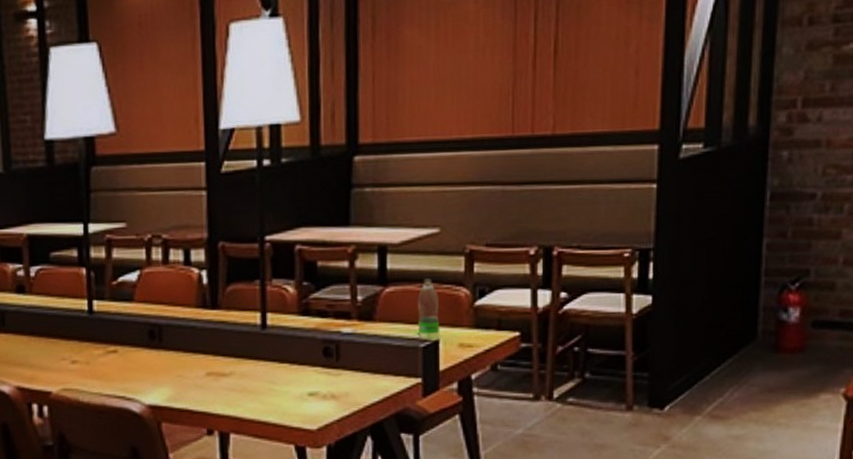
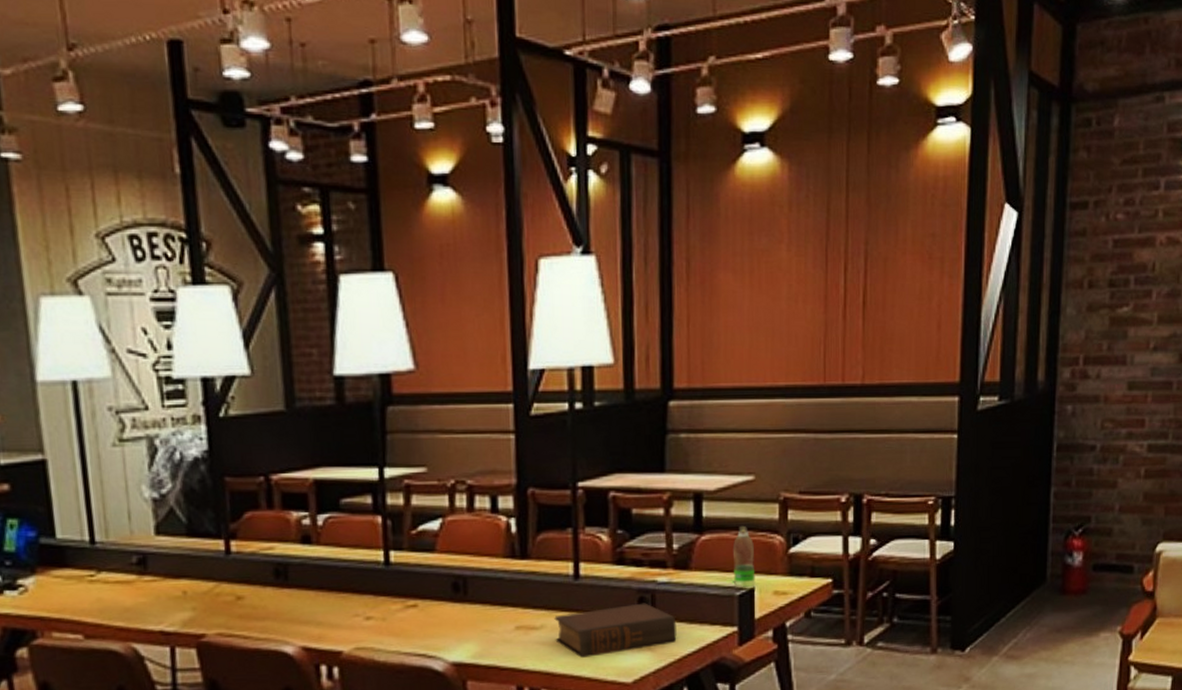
book: none [242,353,361,405] -> present [554,603,677,659]

